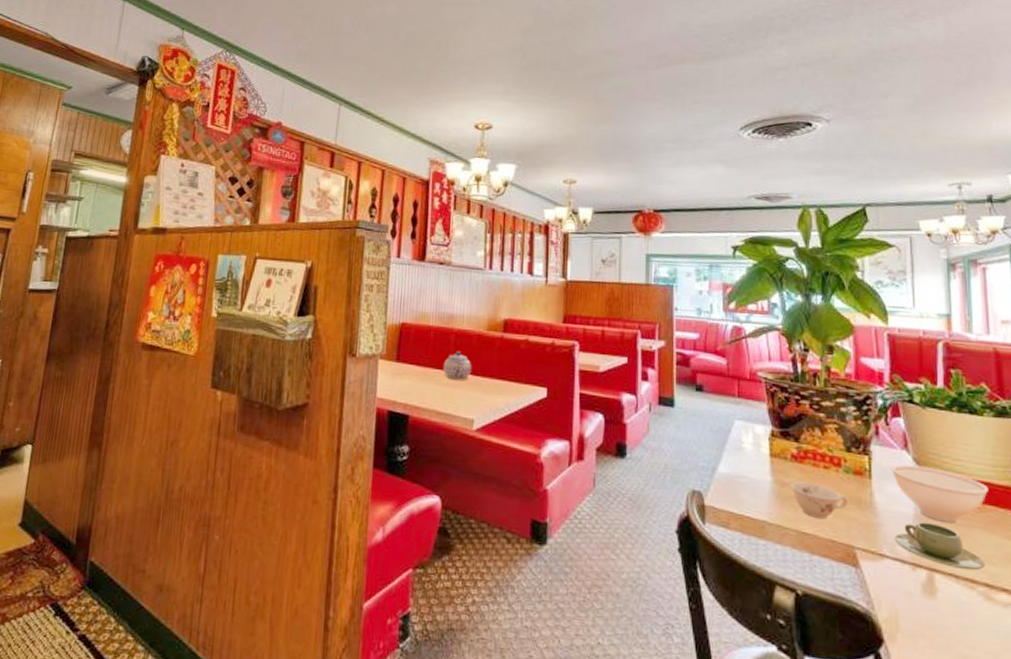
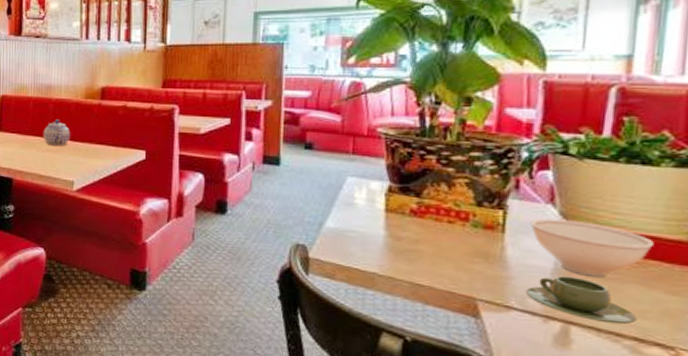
teacup: present [791,481,848,519] -> none [407,235,473,271]

